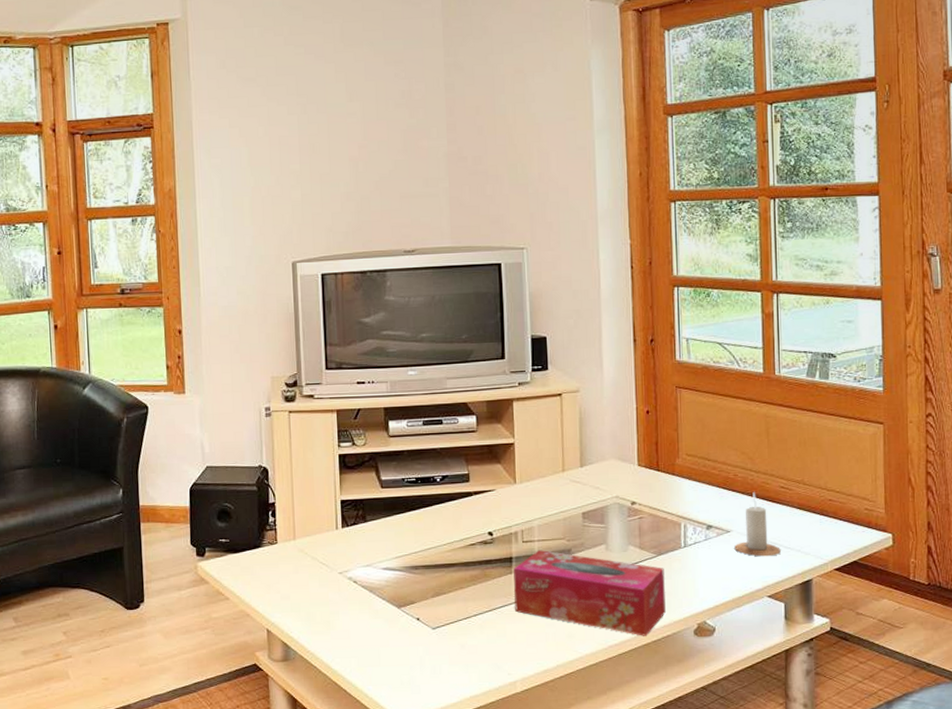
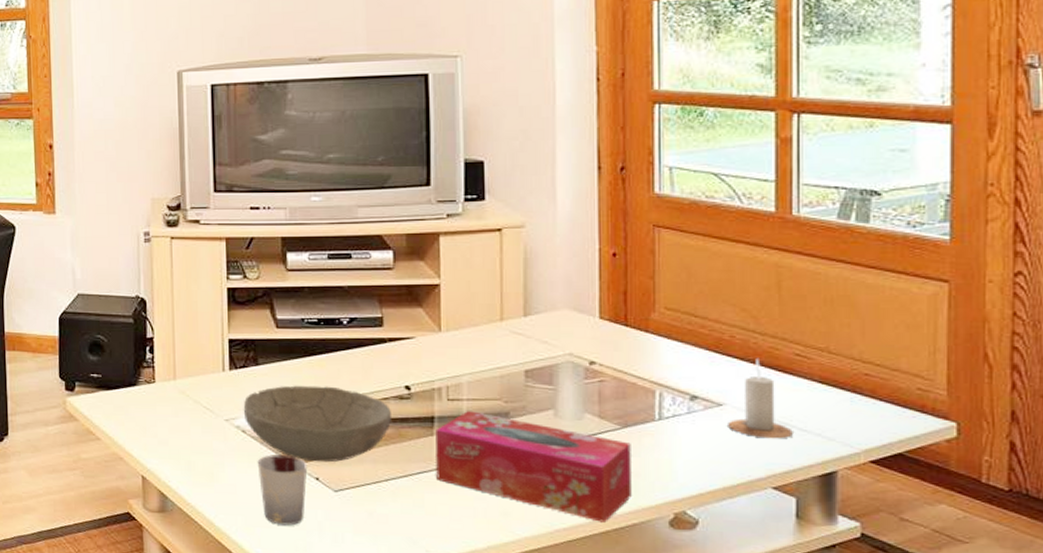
bowl: none [354,536,478,604] -> present [243,385,391,463]
cup: none [367,600,410,663] -> present [257,455,308,526]

